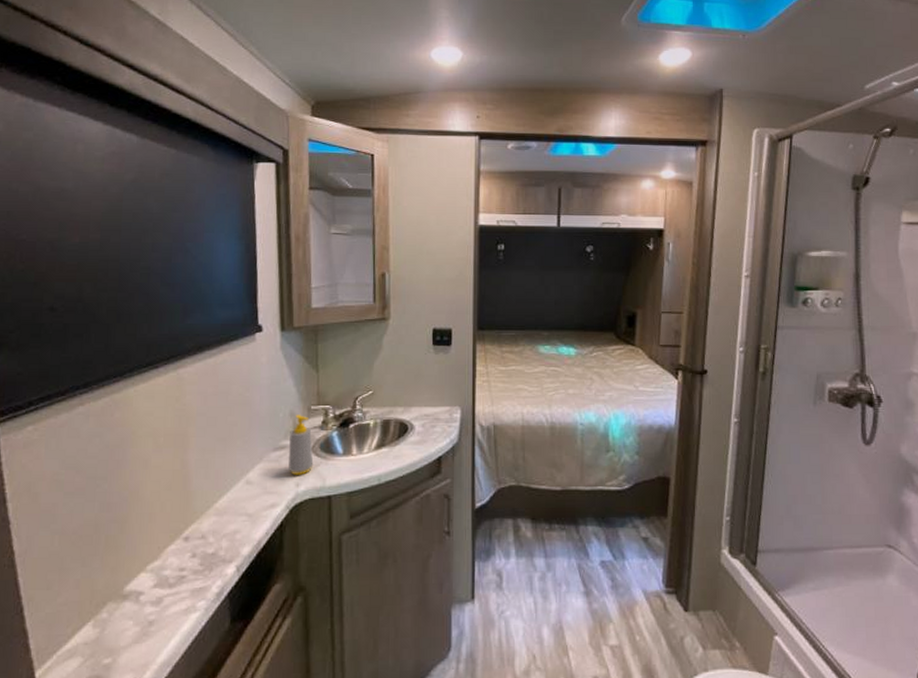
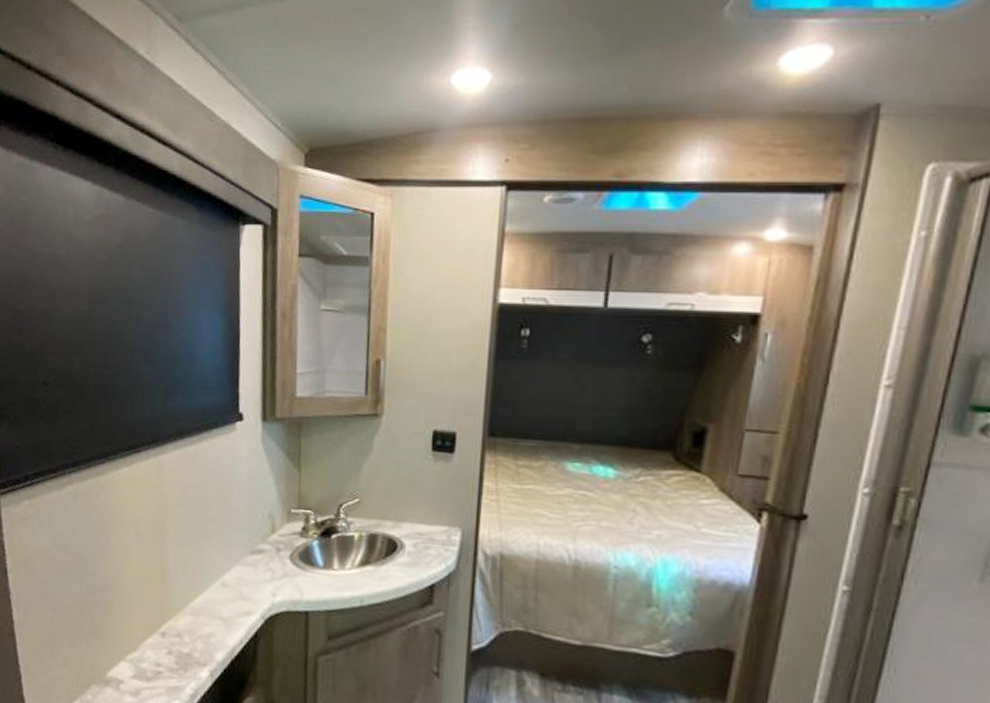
soap bottle: present [289,415,314,475] -> none [265,517,292,584]

